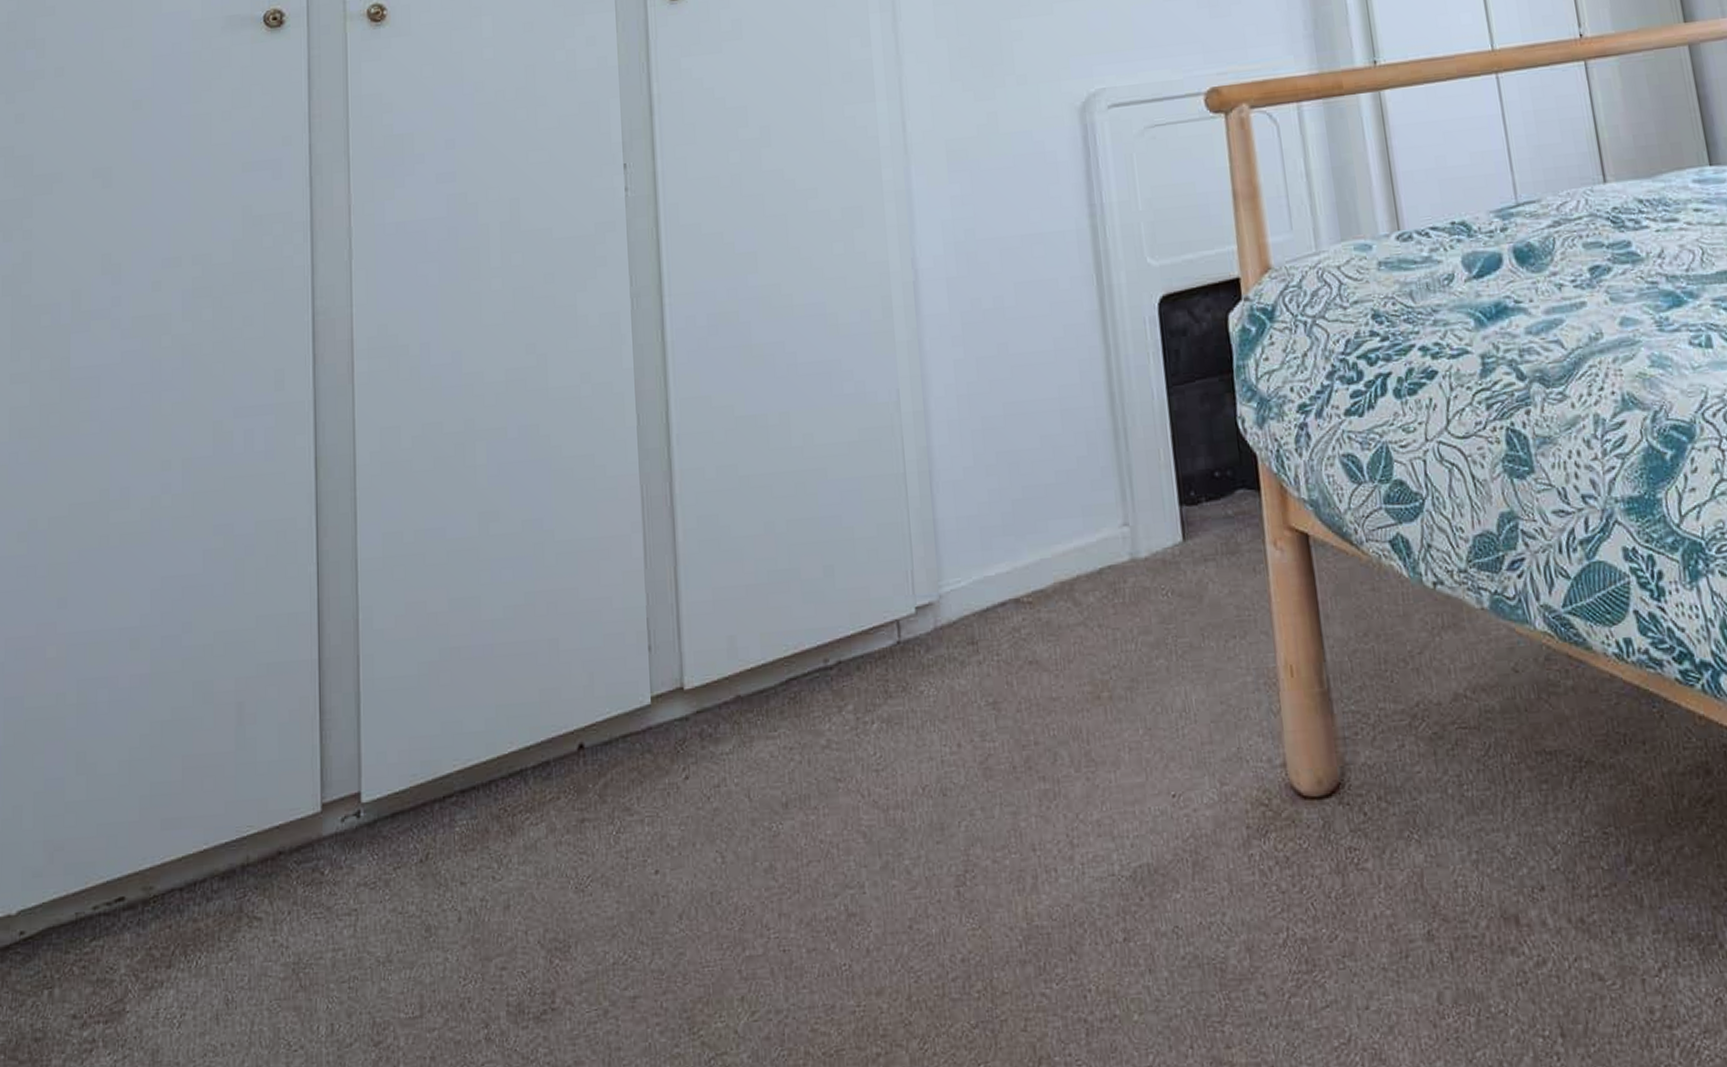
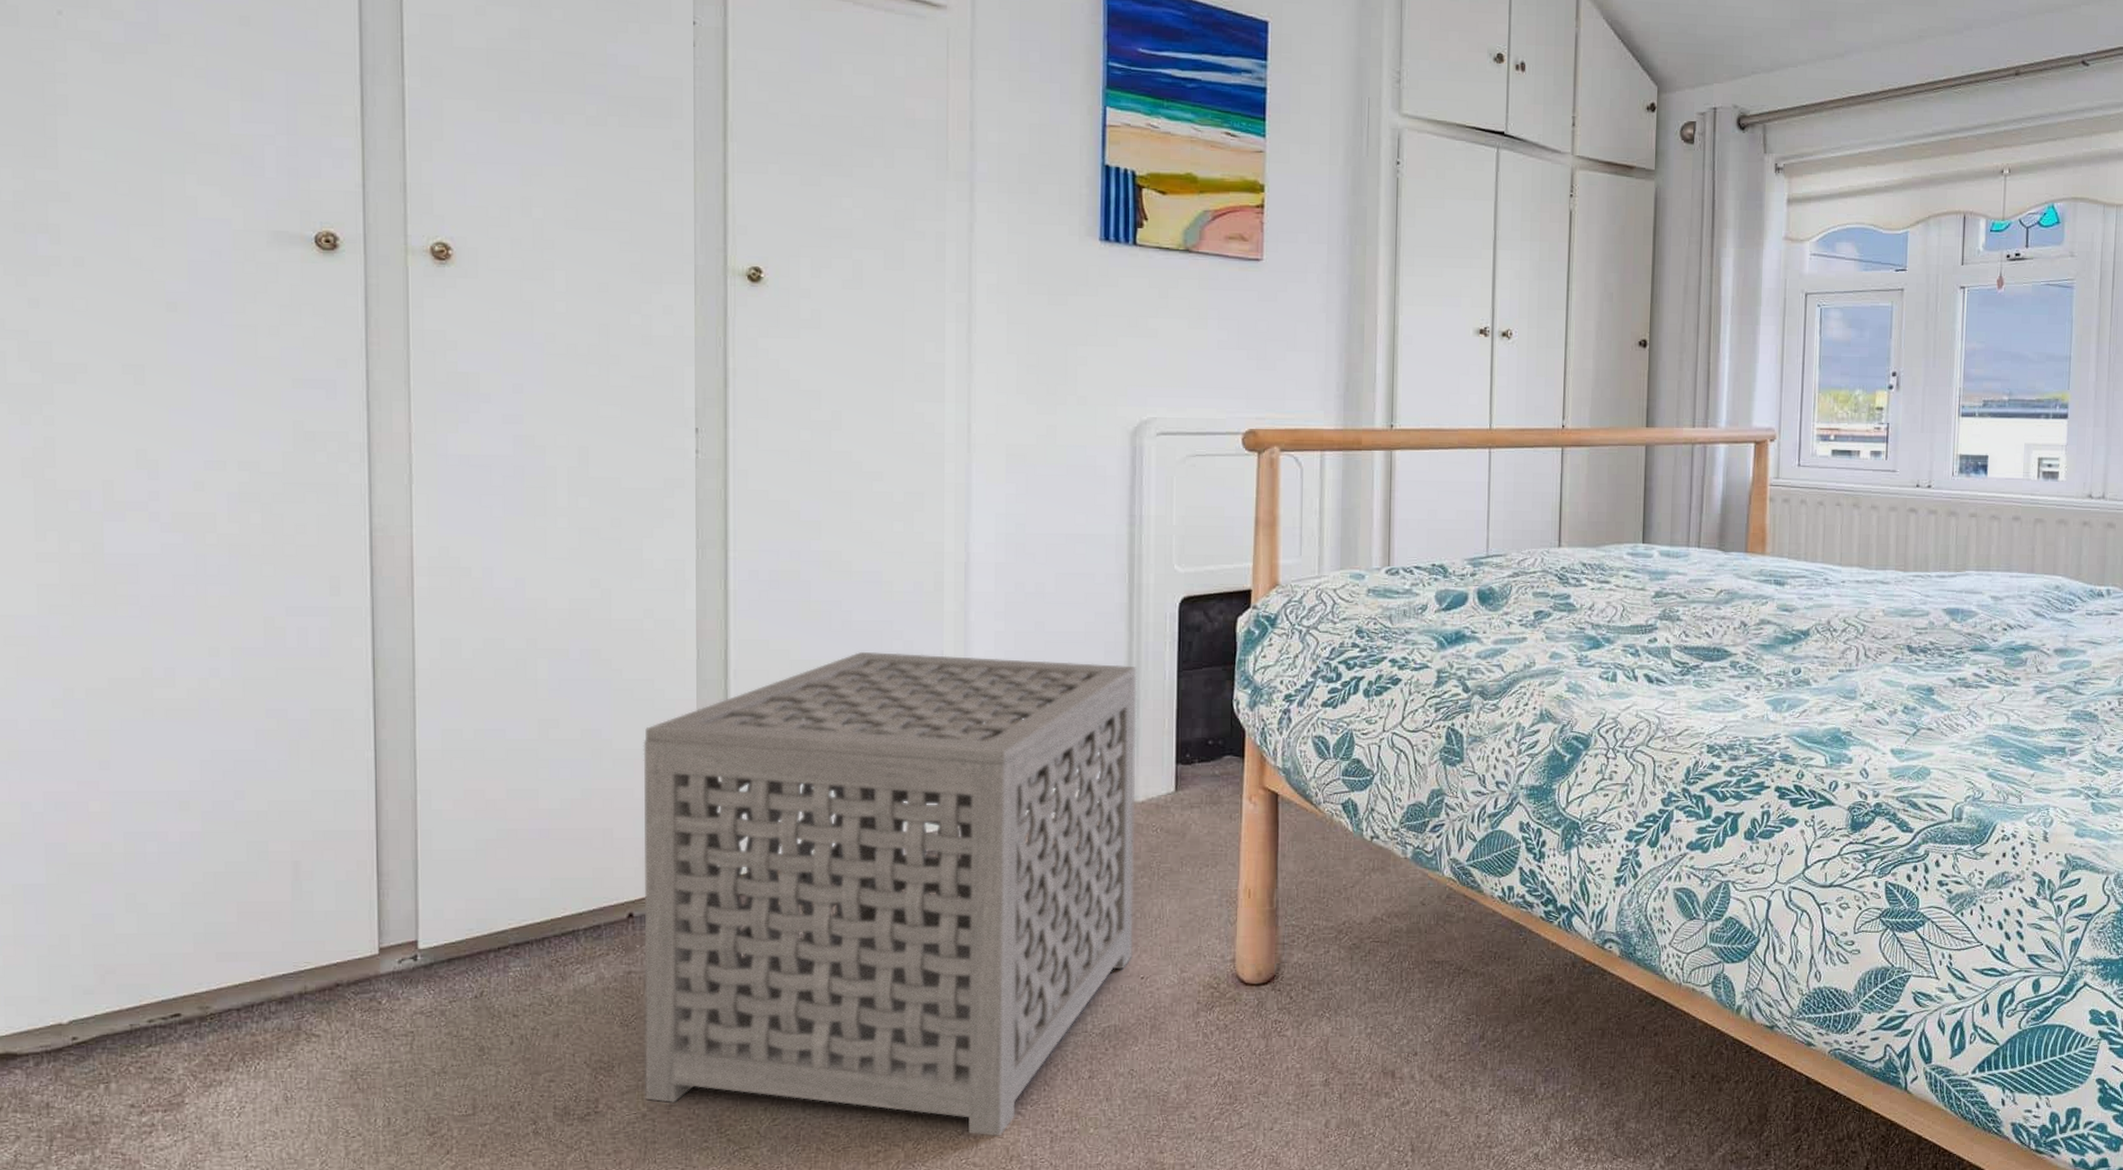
side table: none [586,386,1158,1029] -> present [643,652,1137,1136]

